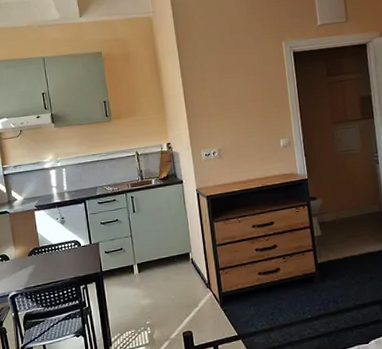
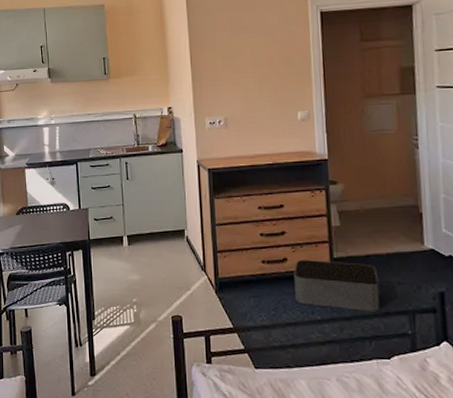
storage bin: none [286,265,358,307] -> present [294,260,381,312]

